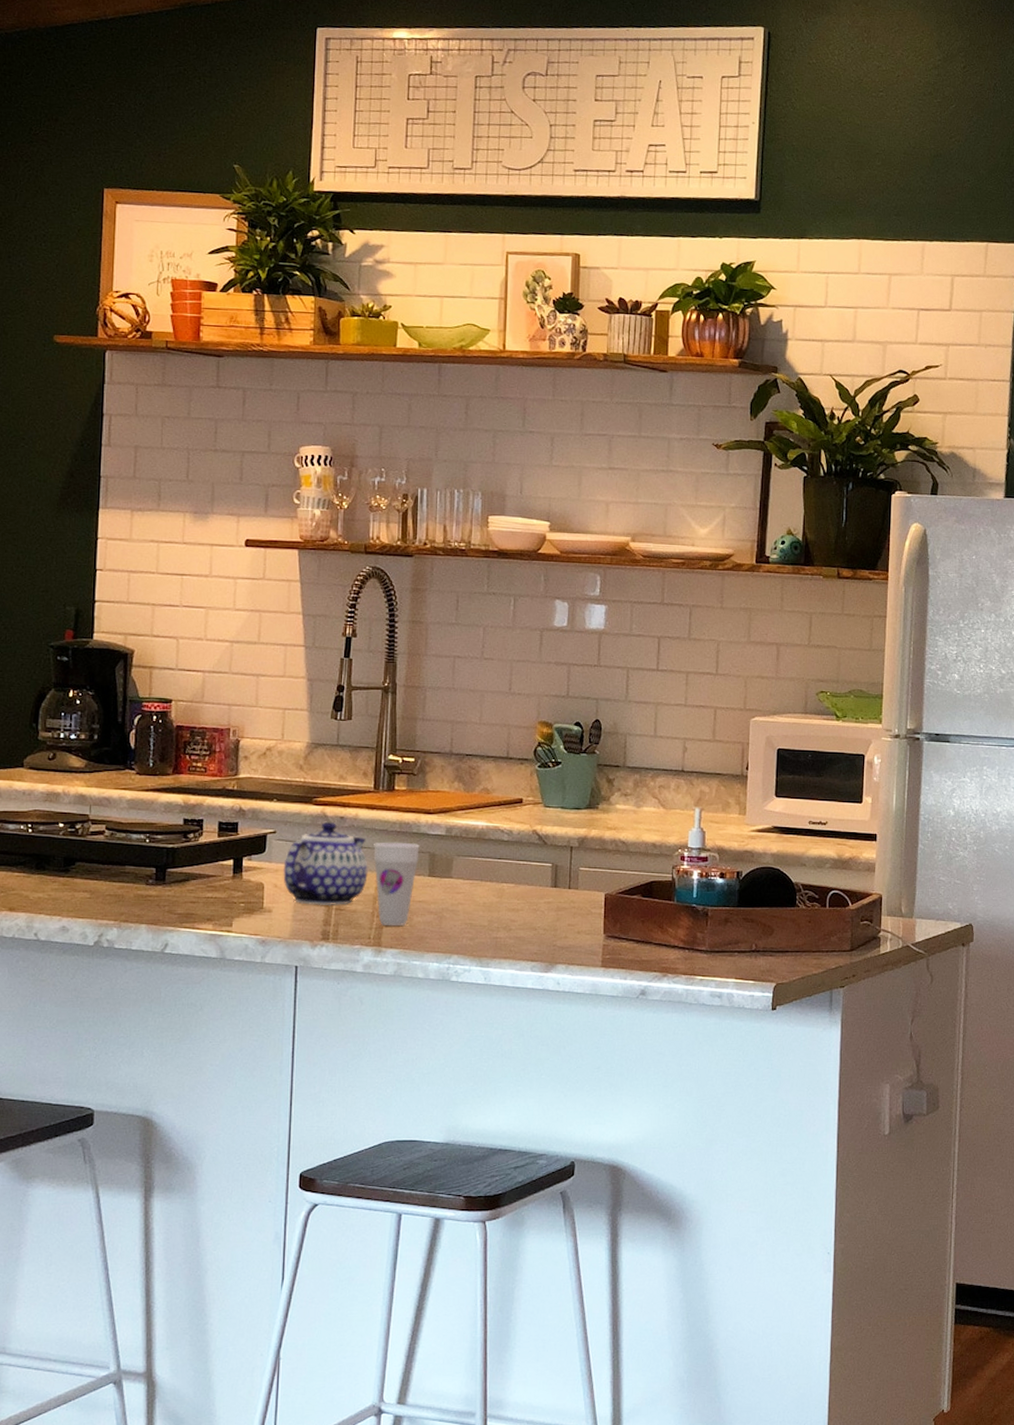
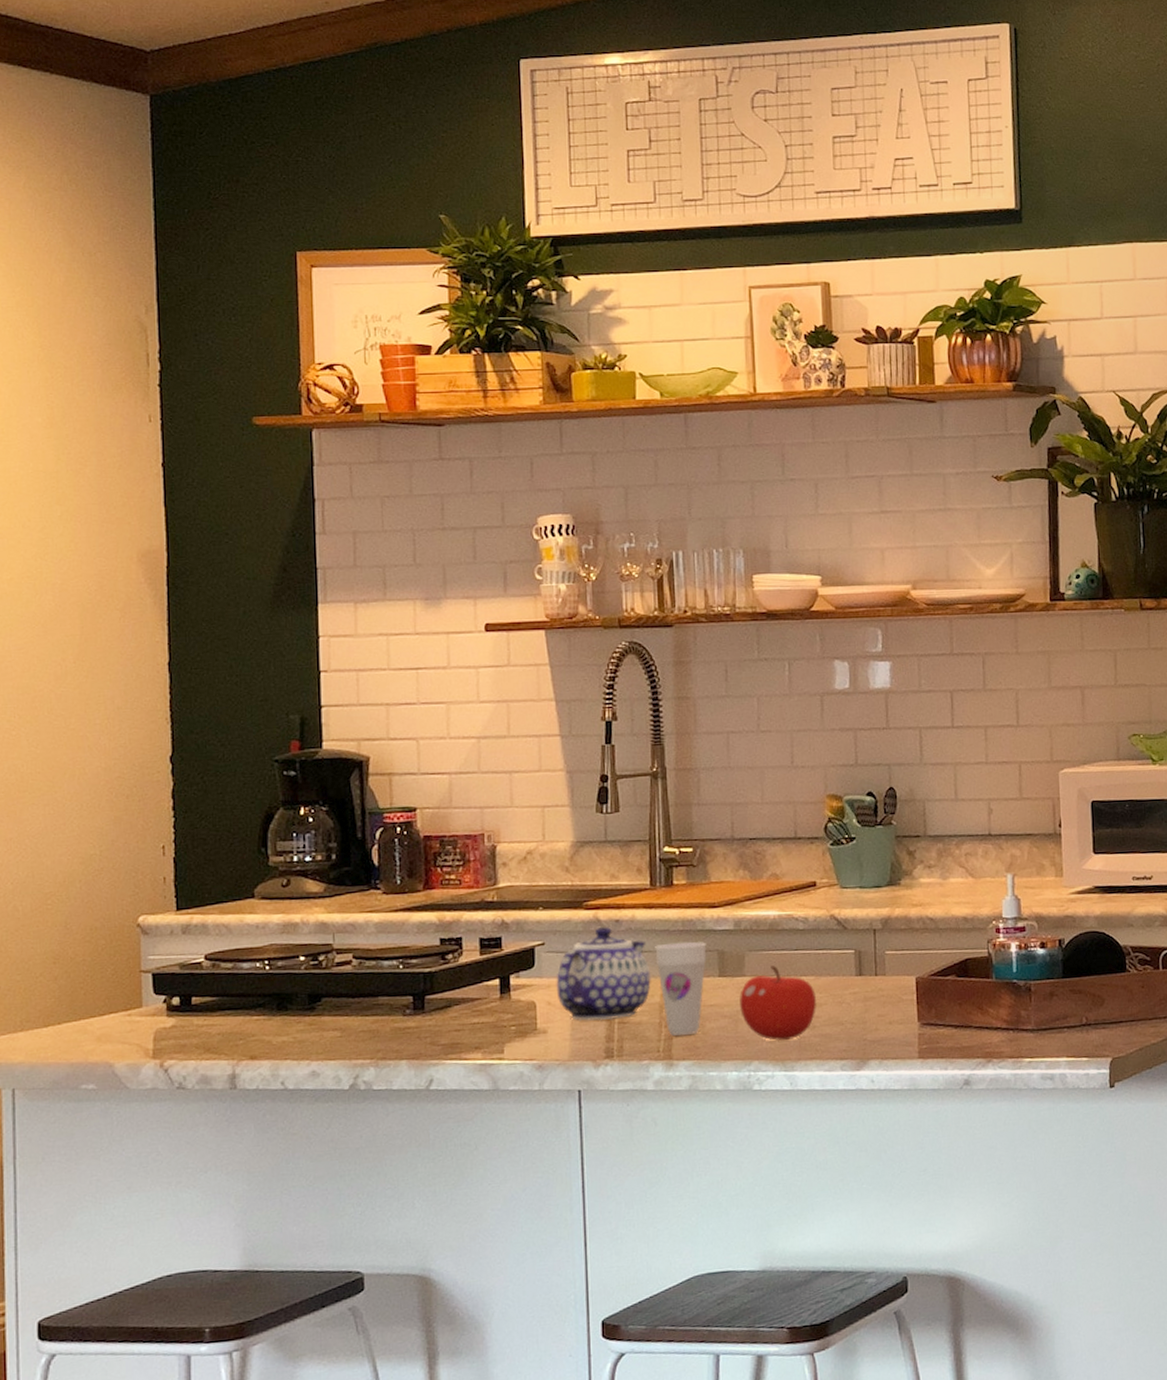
fruit: none [445,871,514,939] -> present [740,965,816,1041]

